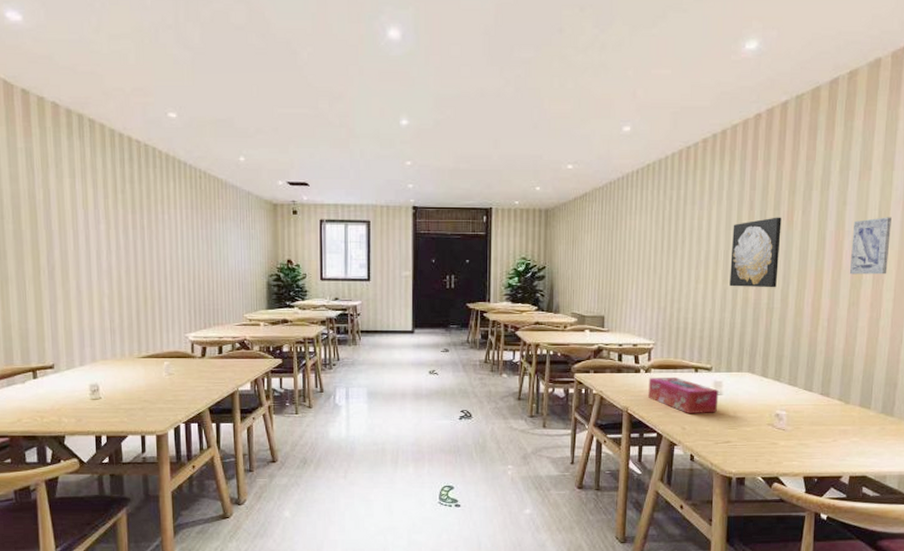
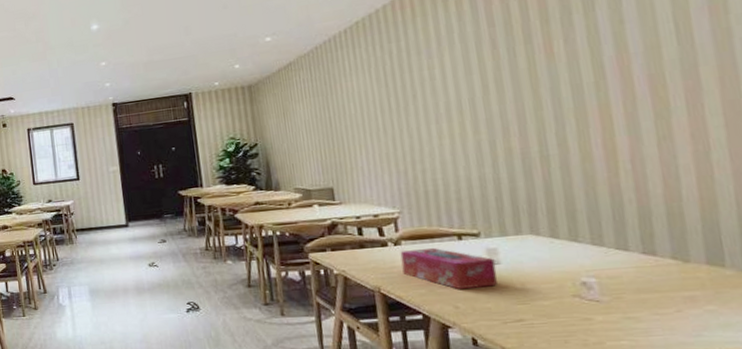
wall art: present [730,217,782,288] -> none [474,50,548,138]
wall art: present [849,217,892,275] -> none [640,27,707,103]

